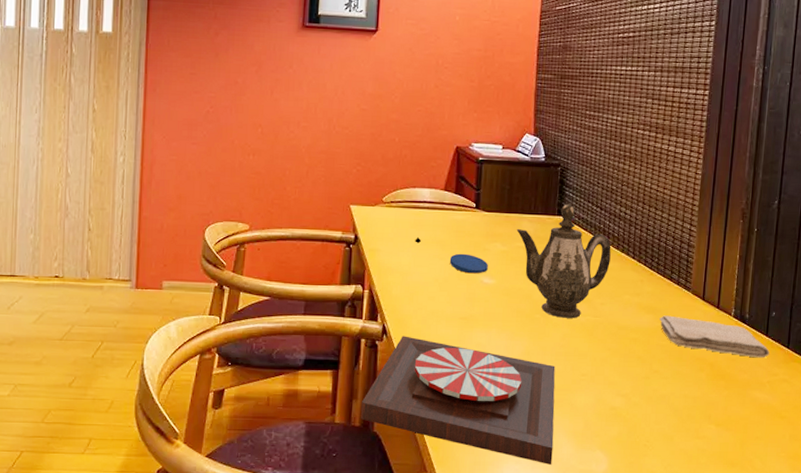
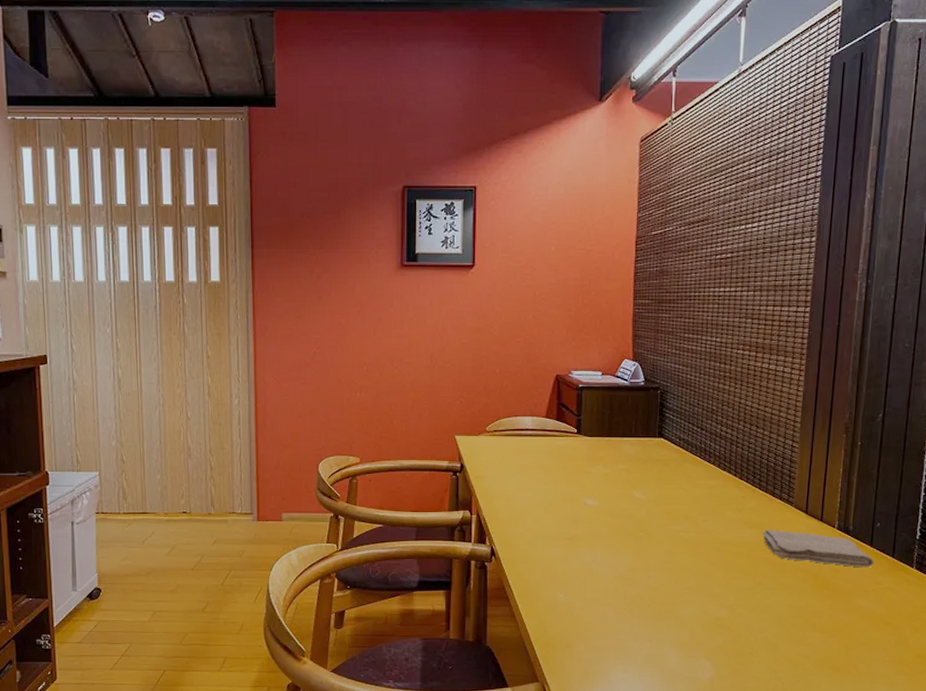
plate: present [360,336,555,465] -> none [473,557,660,673]
plate: present [415,237,488,274] -> none [519,463,591,496]
teapot: present [516,204,611,318] -> none [618,426,713,535]

